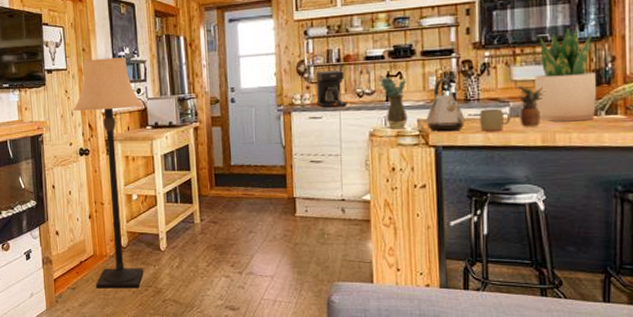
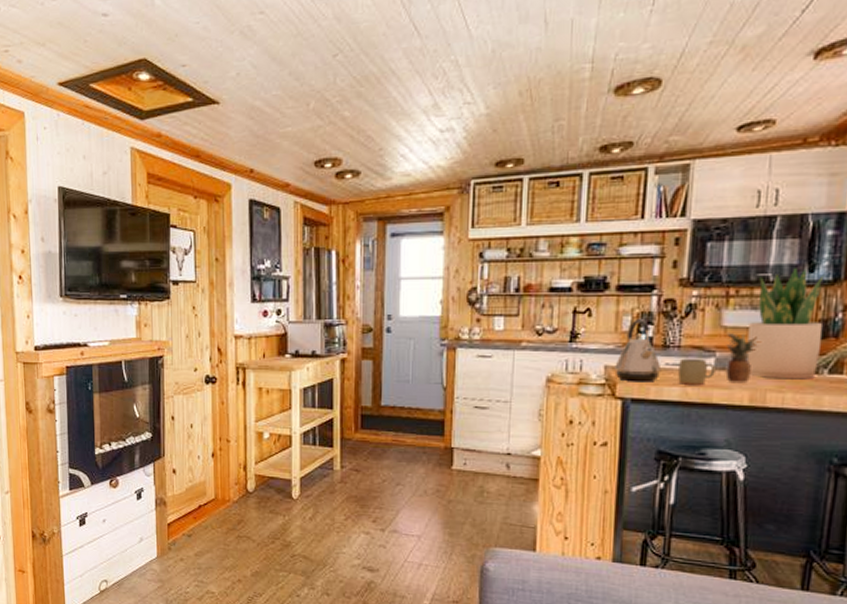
lamp: present [72,57,144,289] -> none [200,271,284,540]
coffee maker: present [316,70,347,108] -> none [487,302,523,345]
vase: present [378,75,408,129] -> none [563,311,596,376]

